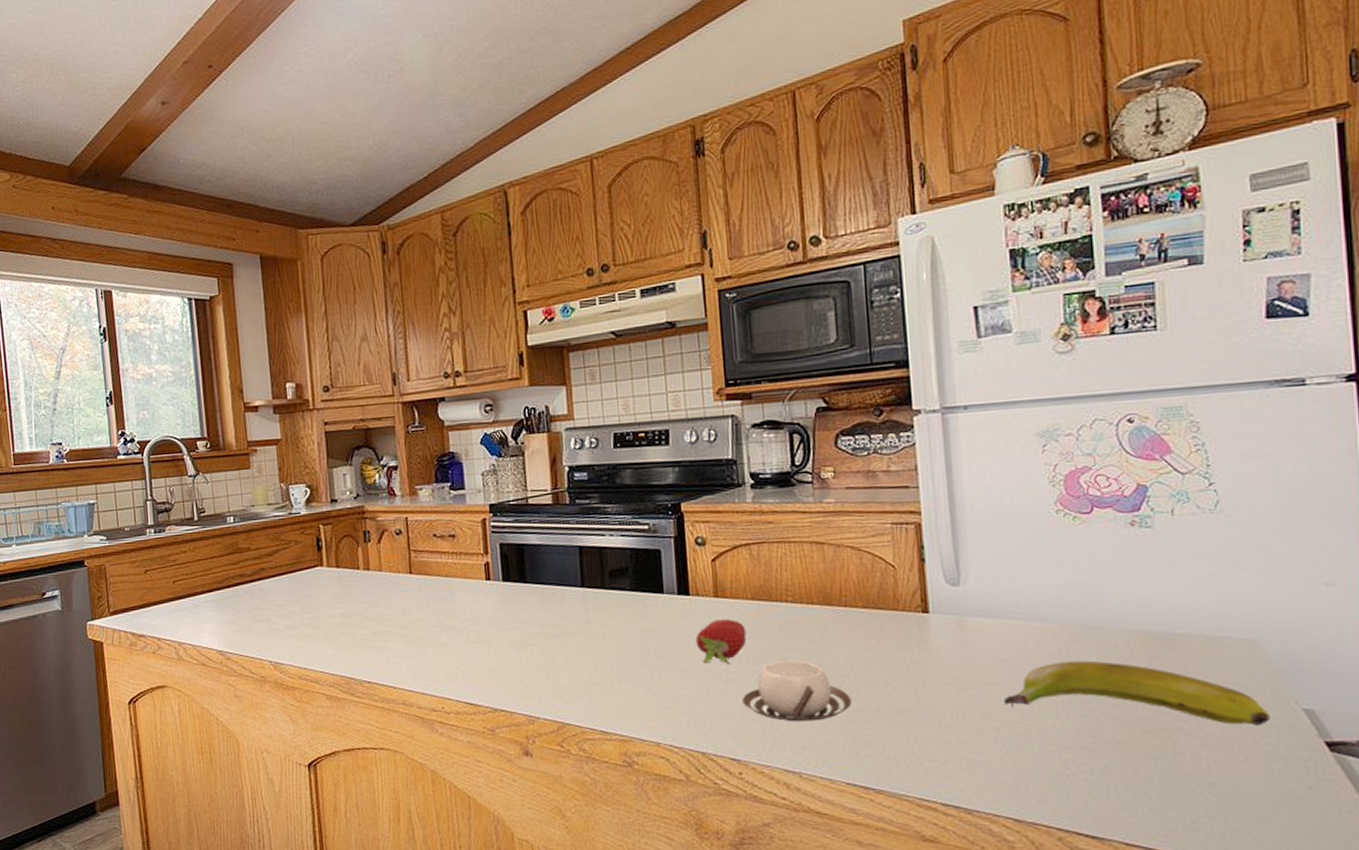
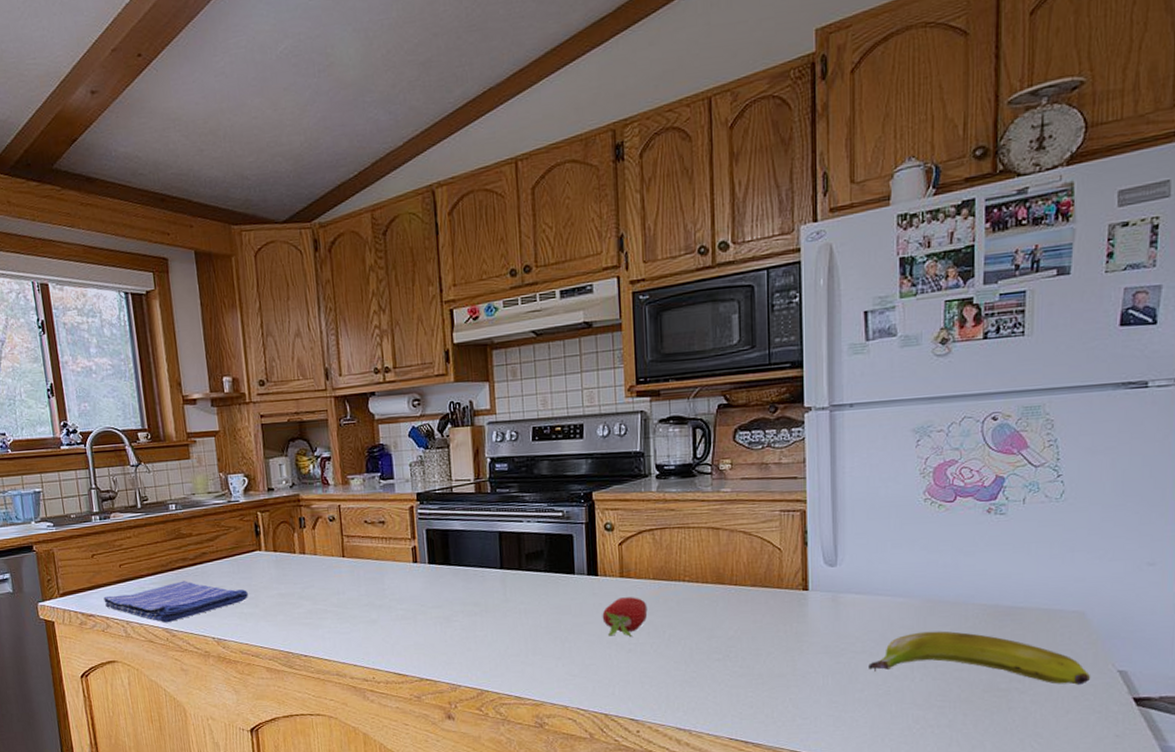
dish towel: none [155,598,308,645] -> present [103,580,248,623]
cup: present [742,660,853,722] -> none [642,632,738,687]

